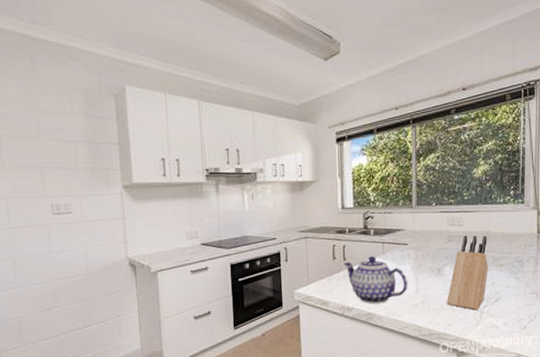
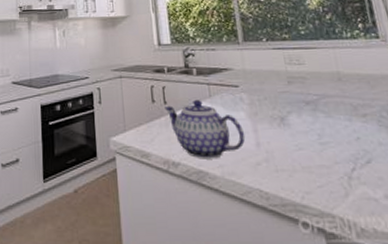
knife block: present [447,235,488,311] -> none [298,76,351,175]

